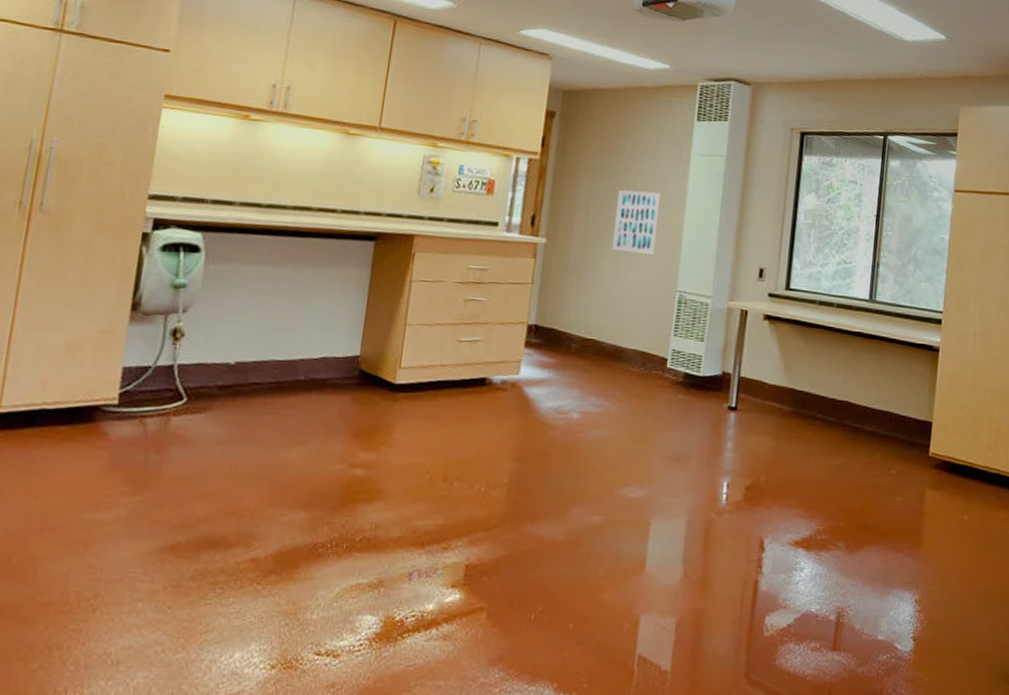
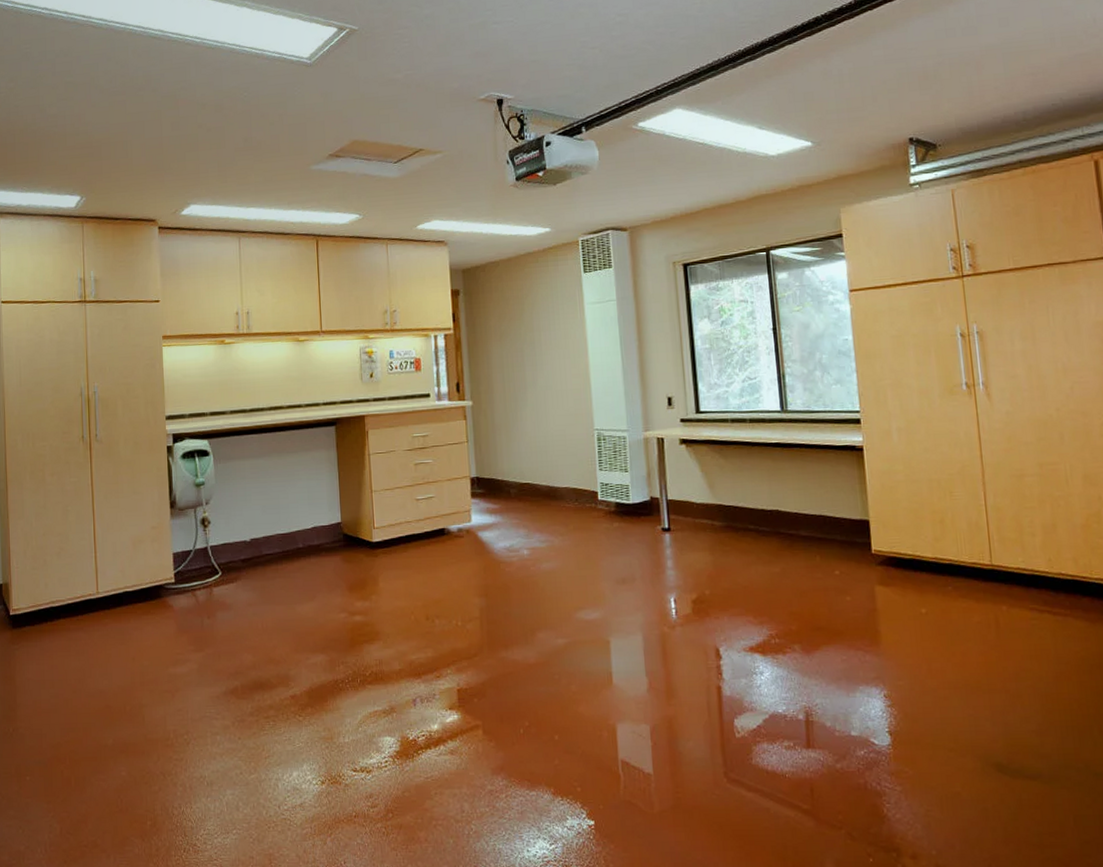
wall art: present [612,189,662,255] -> none [526,343,569,402]

